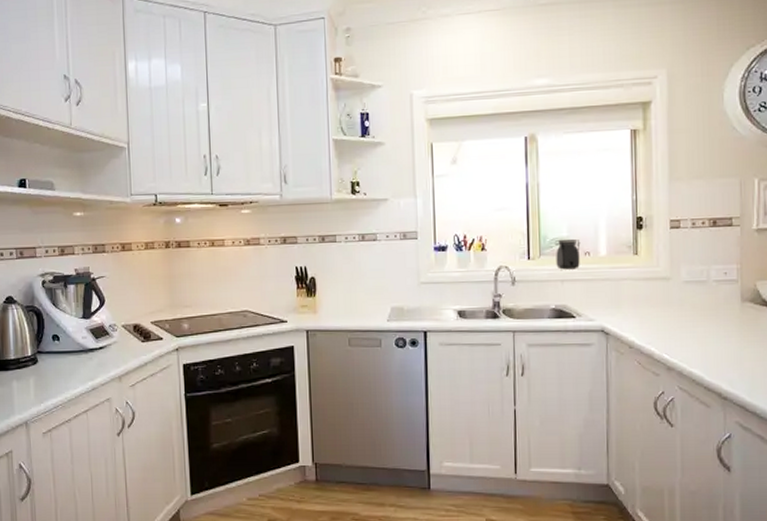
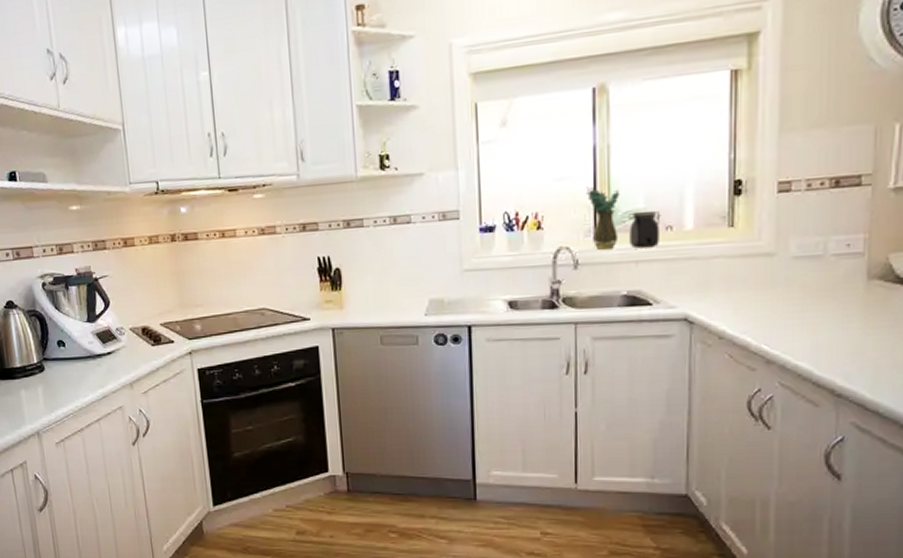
vase: none [520,216,548,271] -> present [585,186,620,251]

